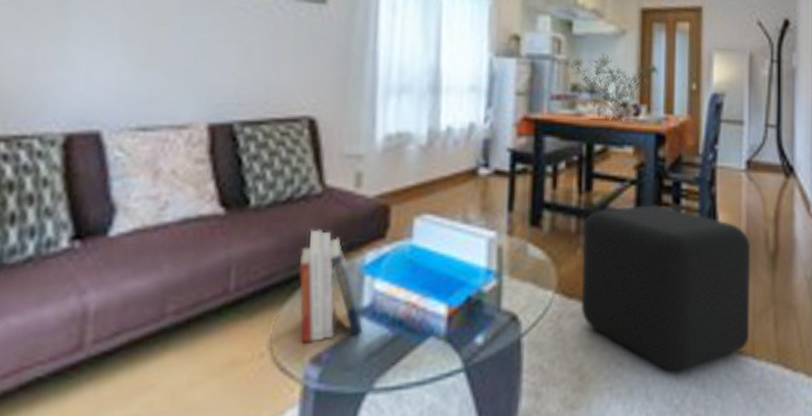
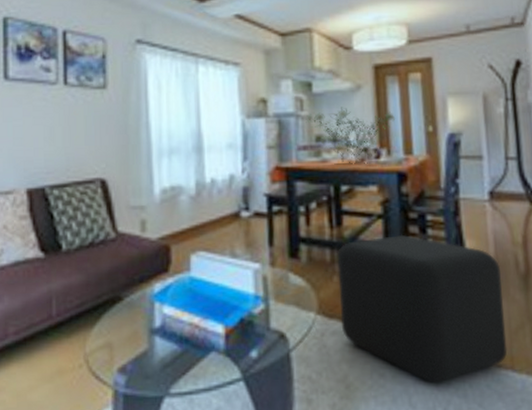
books: present [298,229,362,344] -> none [103,266,156,357]

